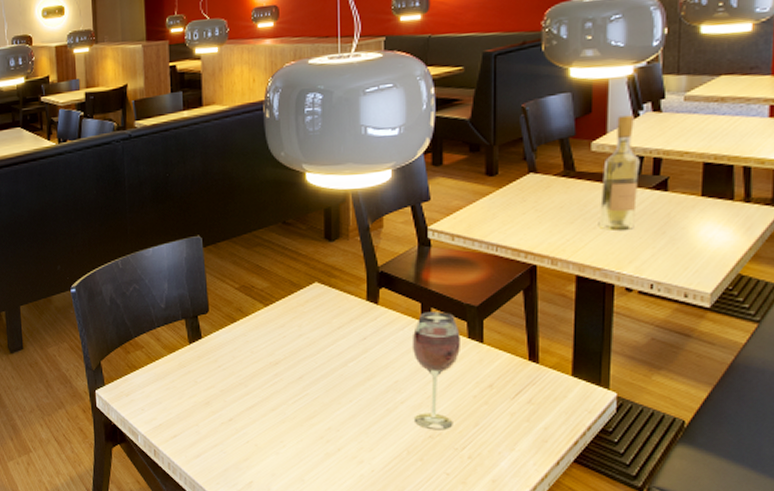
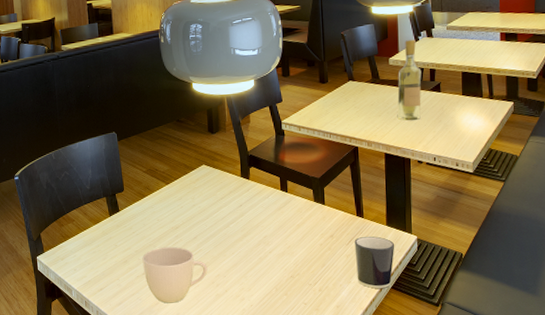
cup: none [229,387,315,460] -> present [142,246,208,303]
wineglass: present [411,312,460,430] -> none [274,183,309,272]
mug: none [523,388,583,461] -> present [354,236,395,289]

